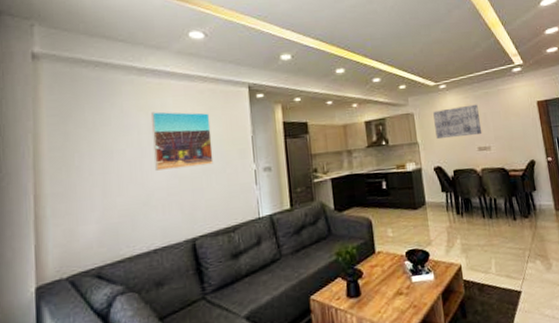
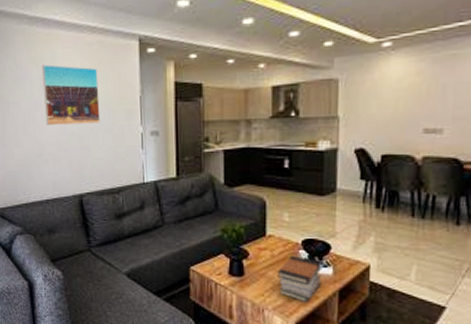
book stack: none [388,267,427,312] -> present [277,256,322,303]
wall art: present [433,104,482,140] -> none [365,70,436,115]

